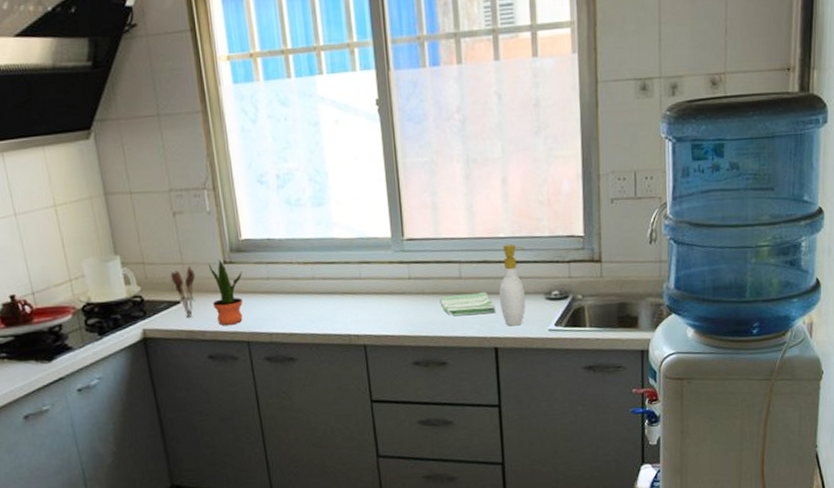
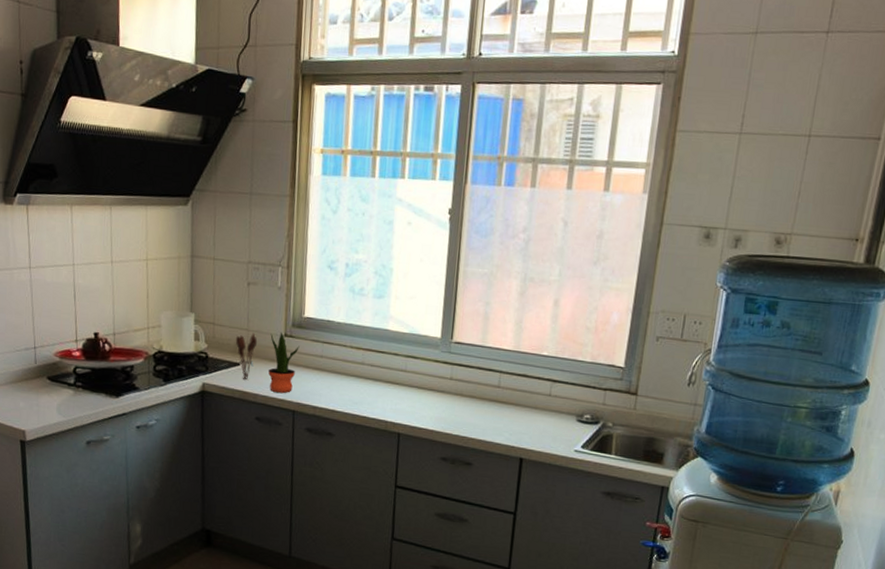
dish towel: present [439,291,496,316] -> none [475,401,528,425]
soap bottle: present [498,244,525,326] -> none [532,363,565,441]

